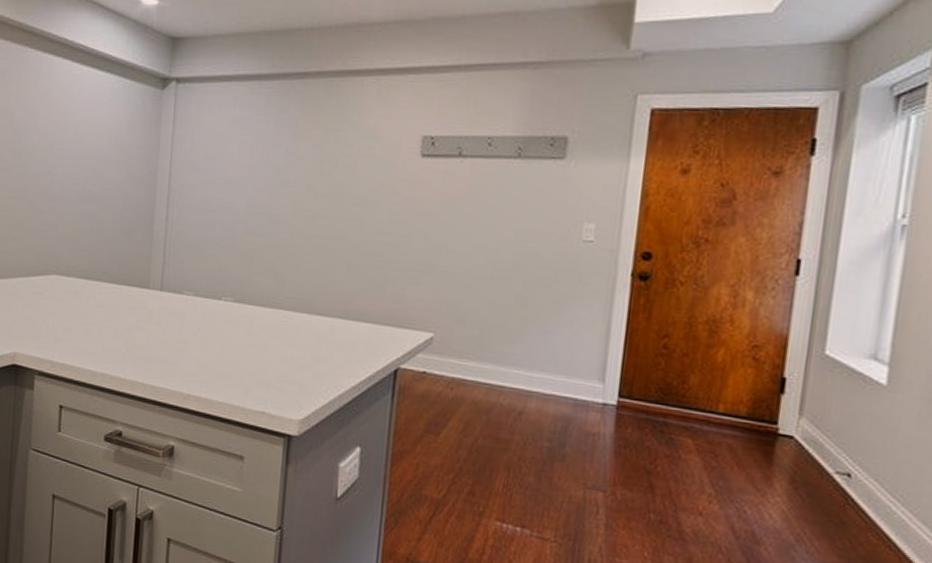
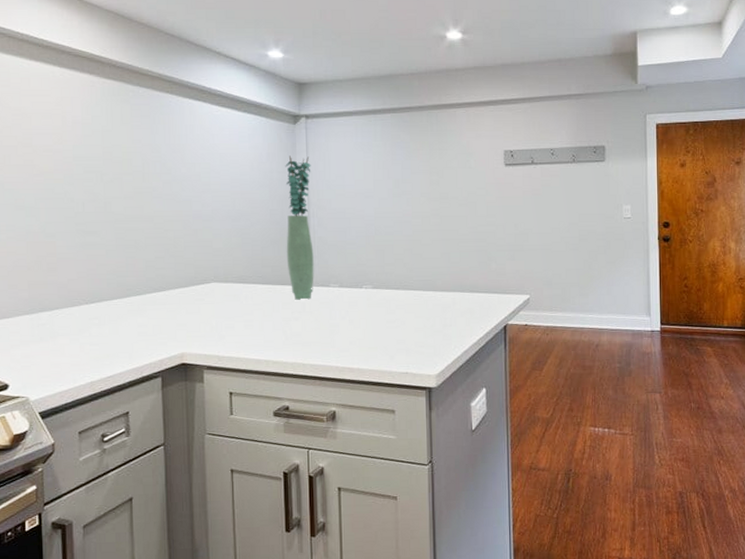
vase: none [137,128,177,307] -> present [285,156,314,300]

